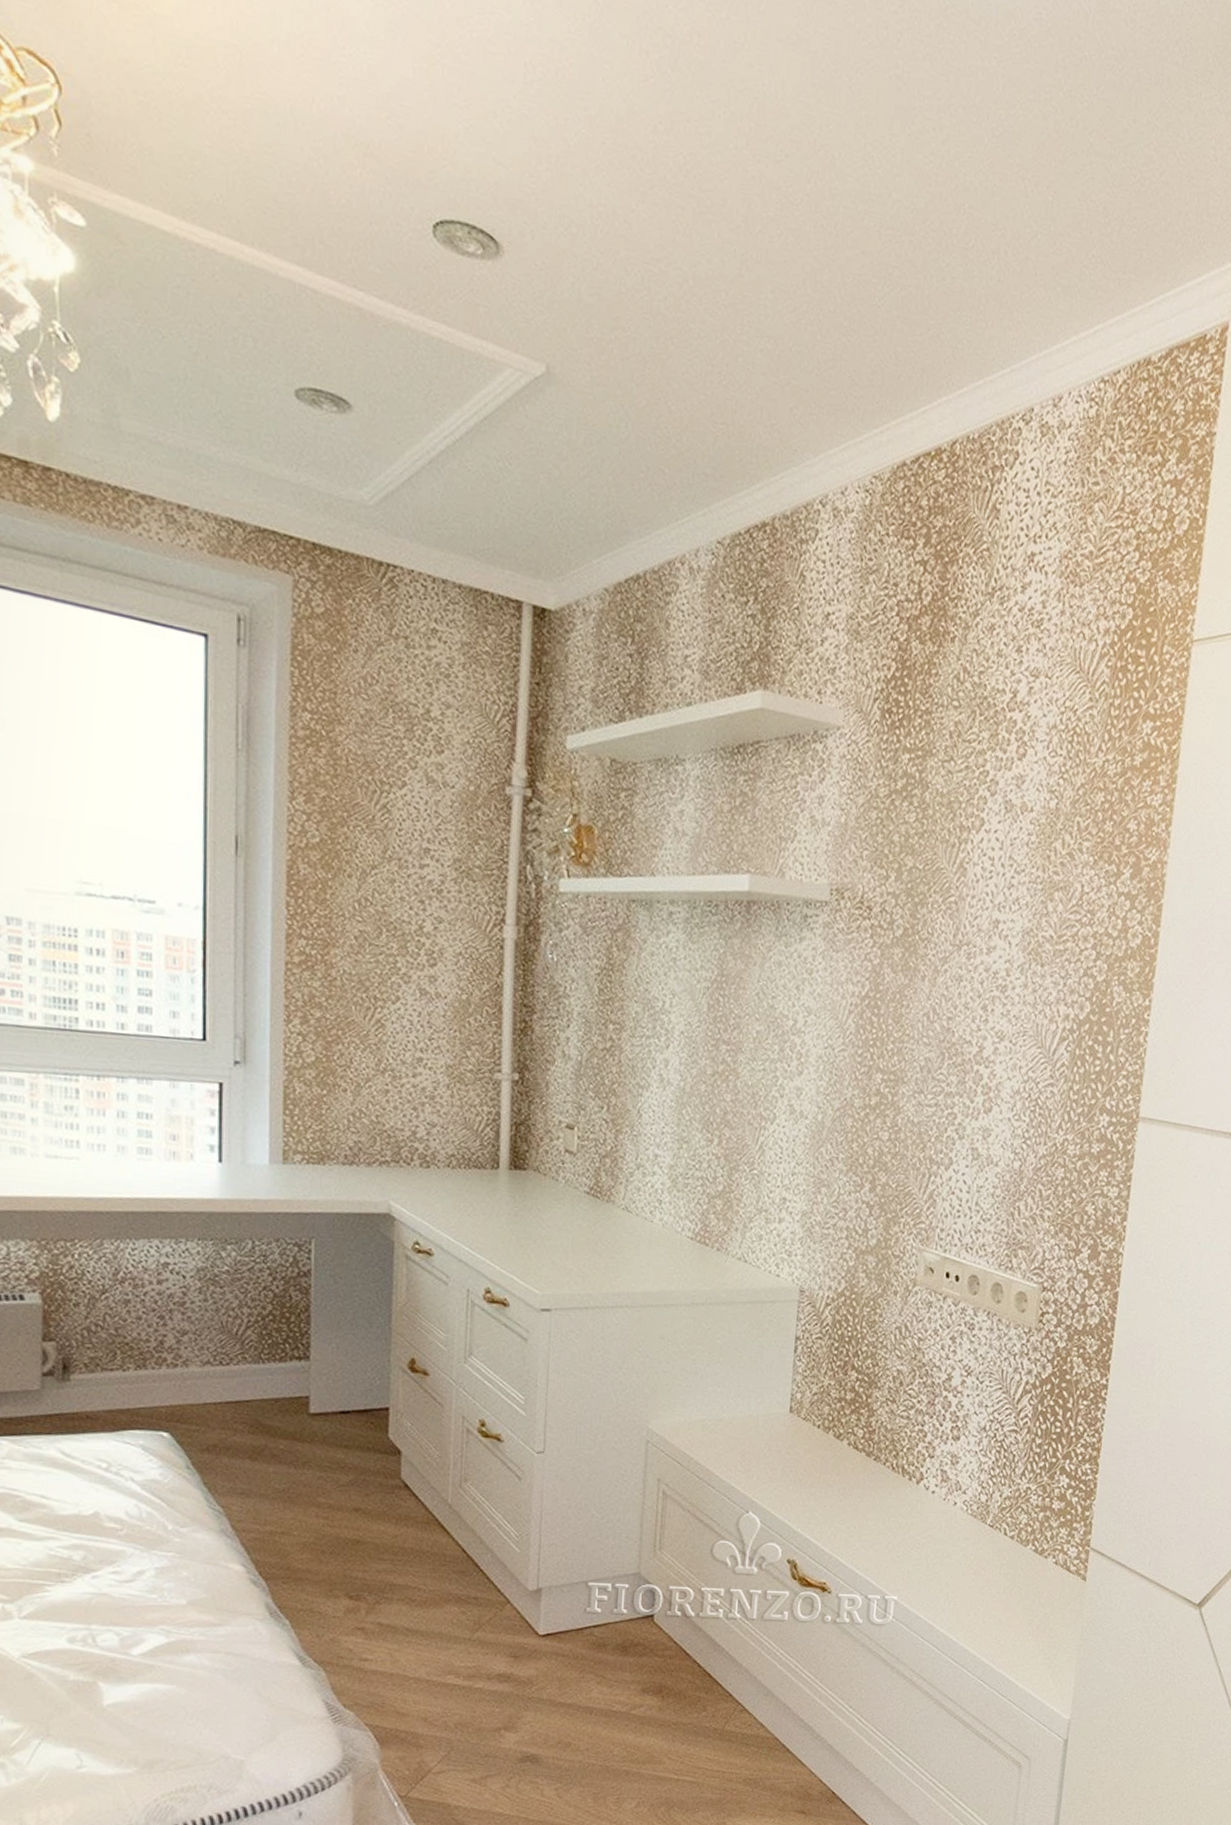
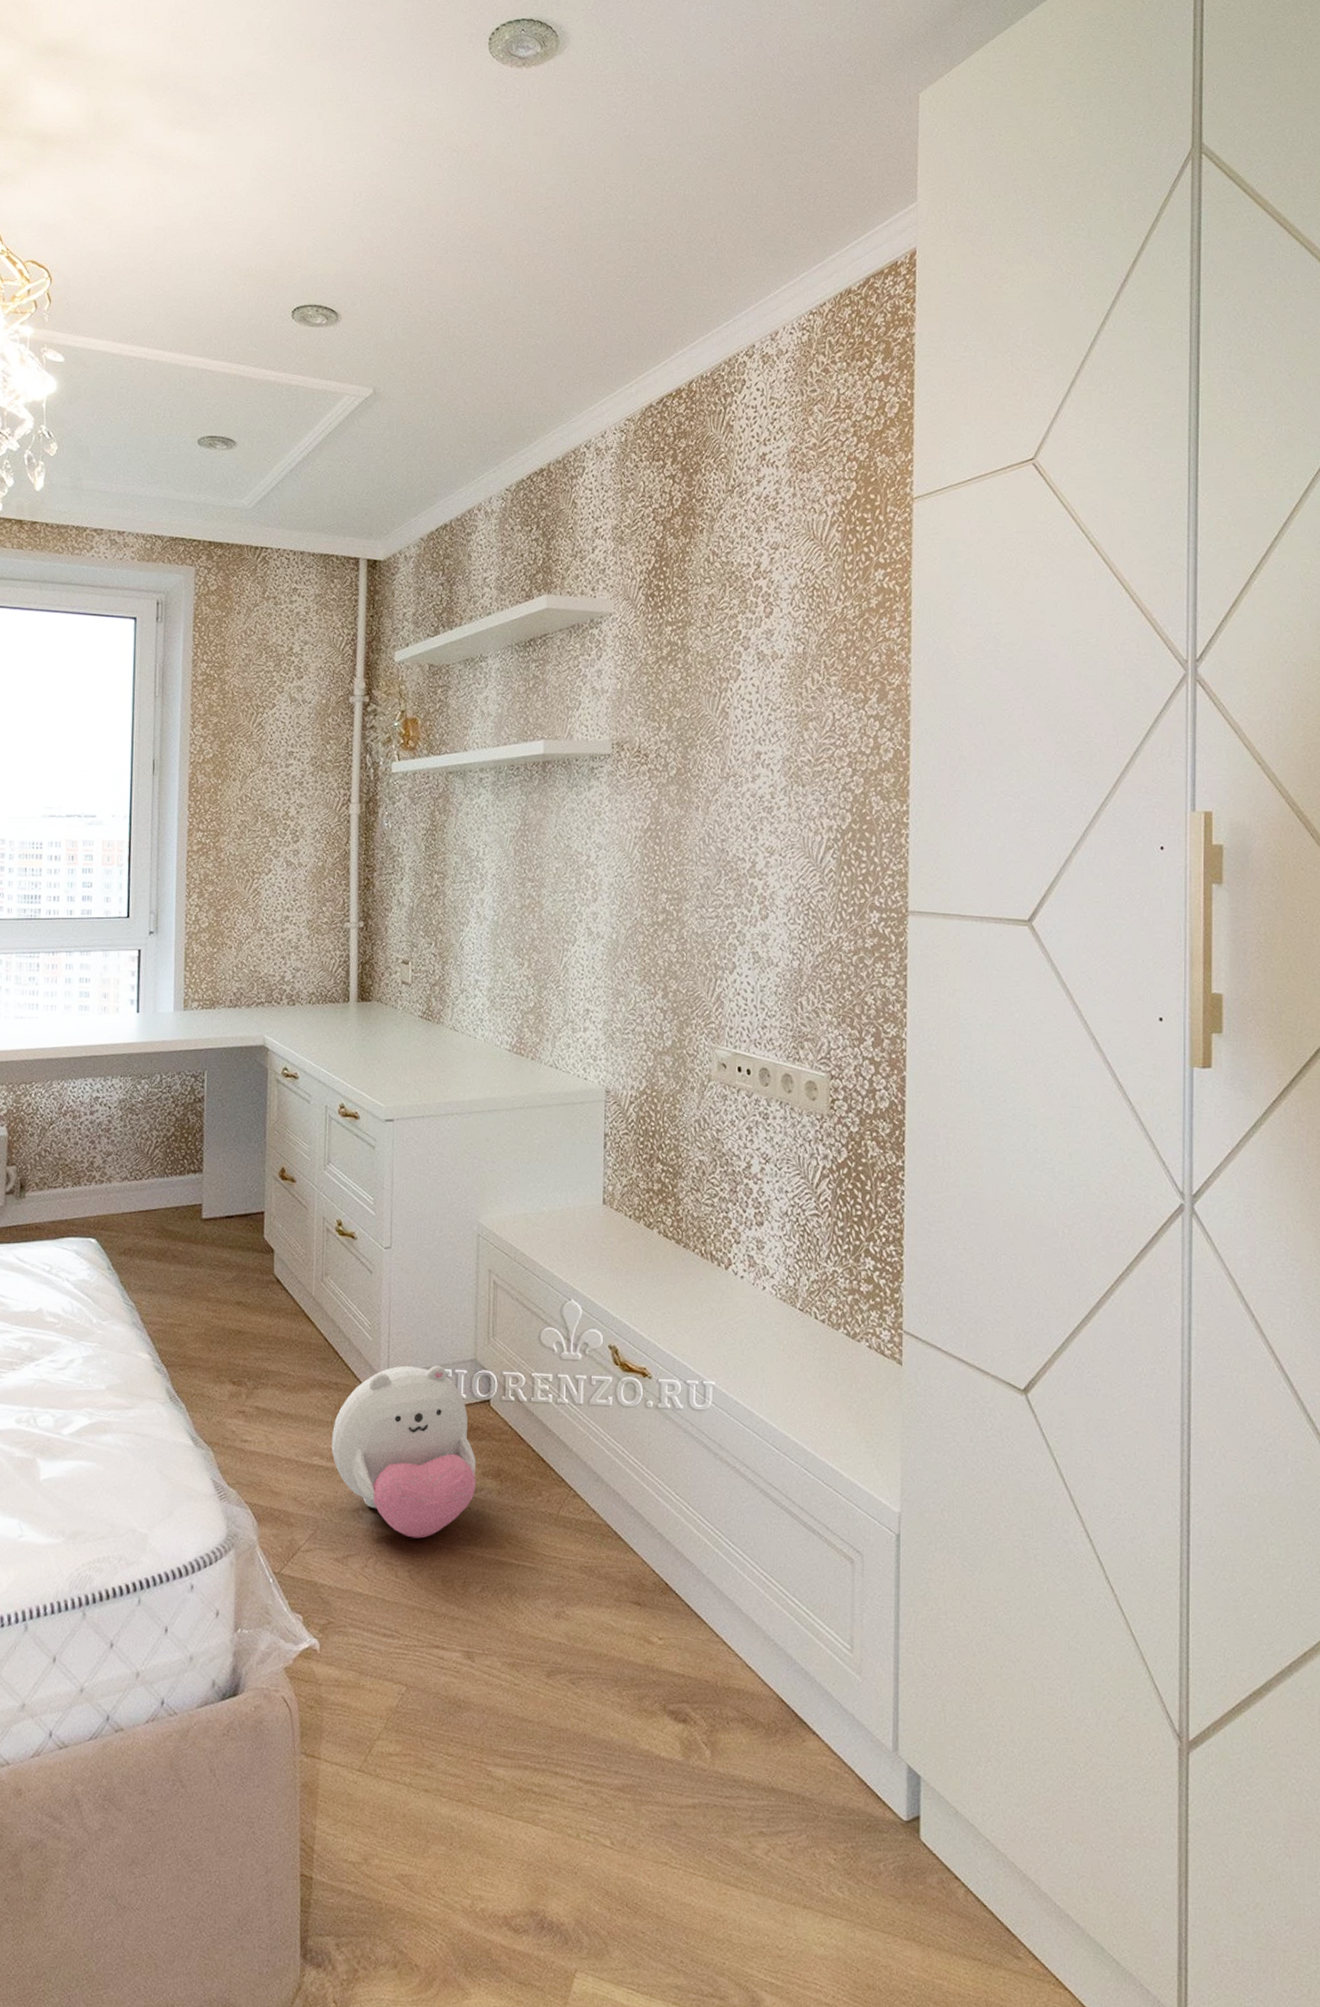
plush toy: none [469,1579,636,1757] -> present [332,1365,477,1539]

